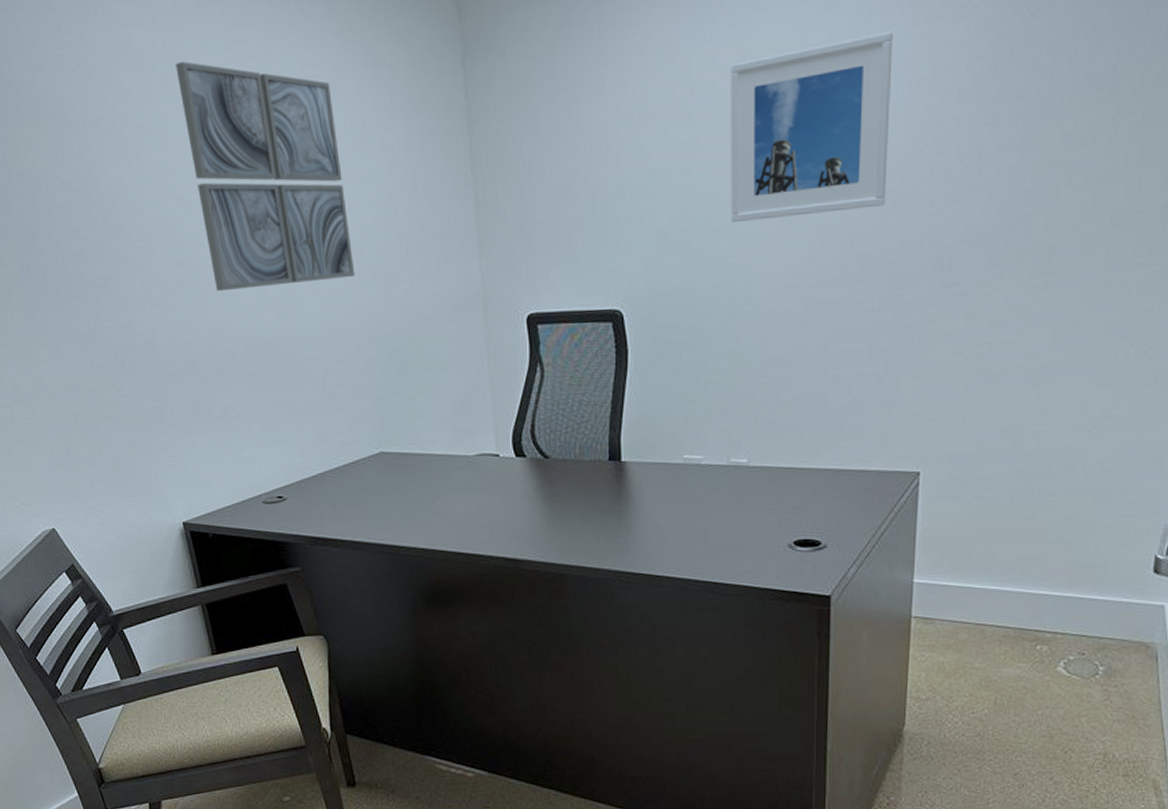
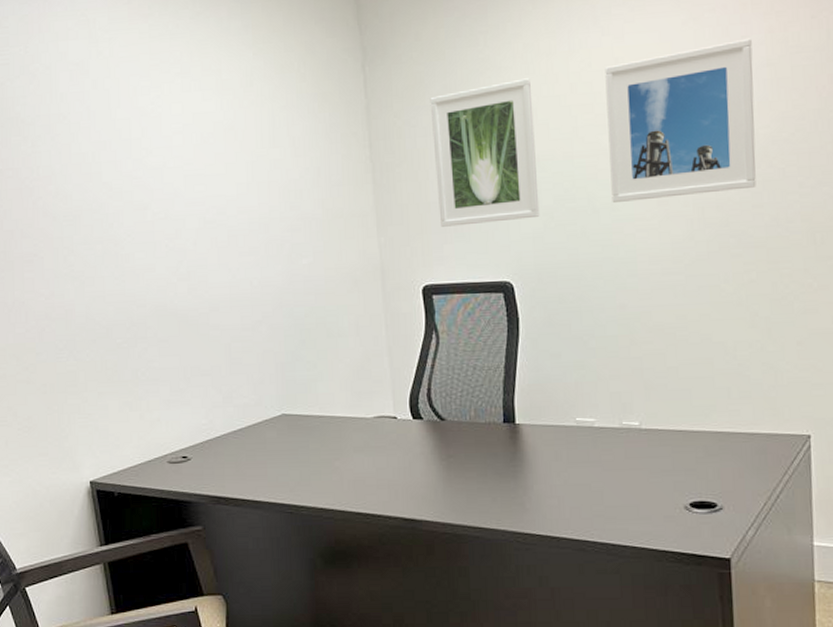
wall art: present [175,61,355,292] -> none [107,68,262,266]
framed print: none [537,77,653,249] -> present [430,78,540,227]

